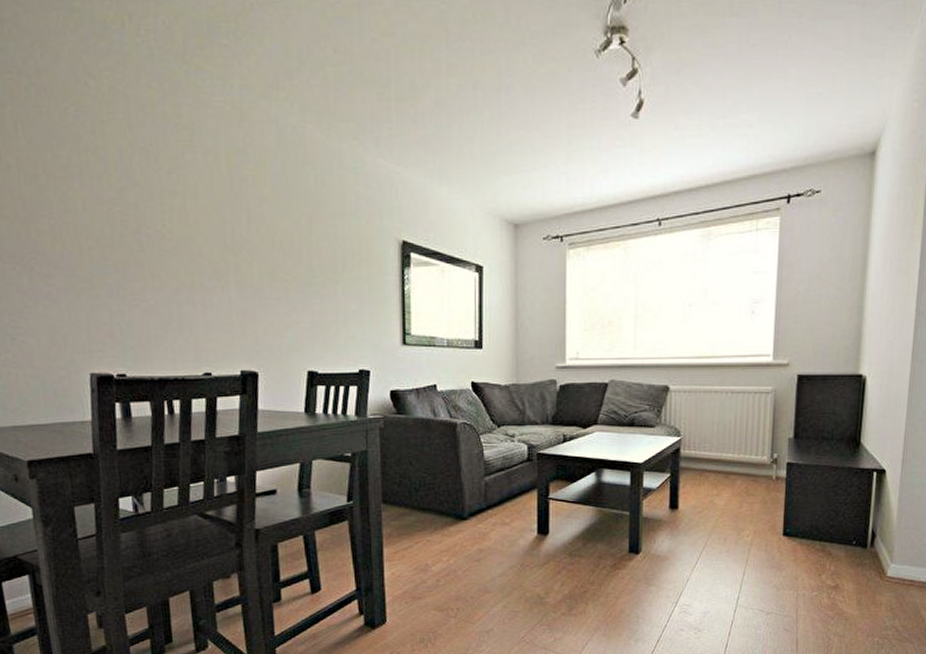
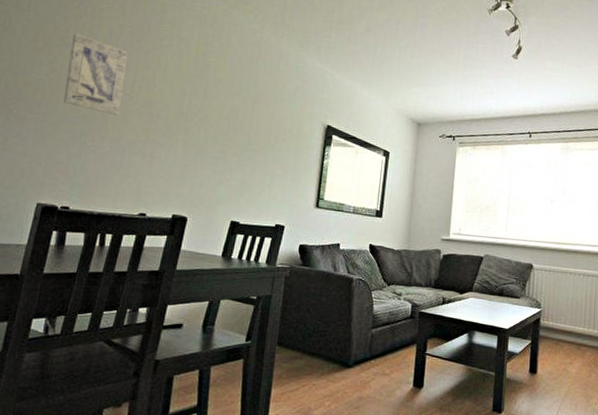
wall art: none [77,160,155,259] -> present [63,33,128,115]

